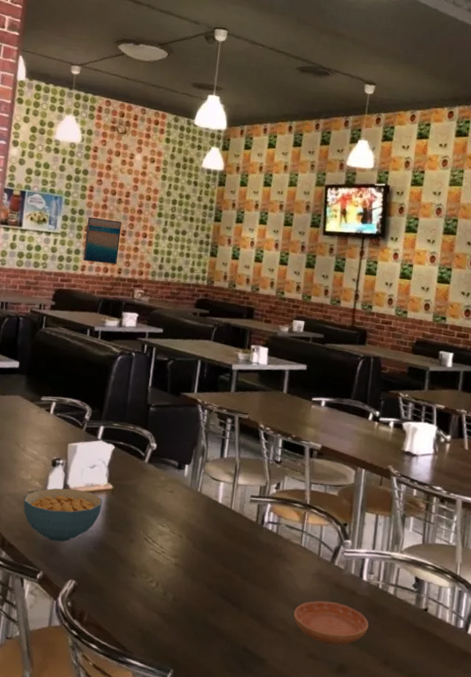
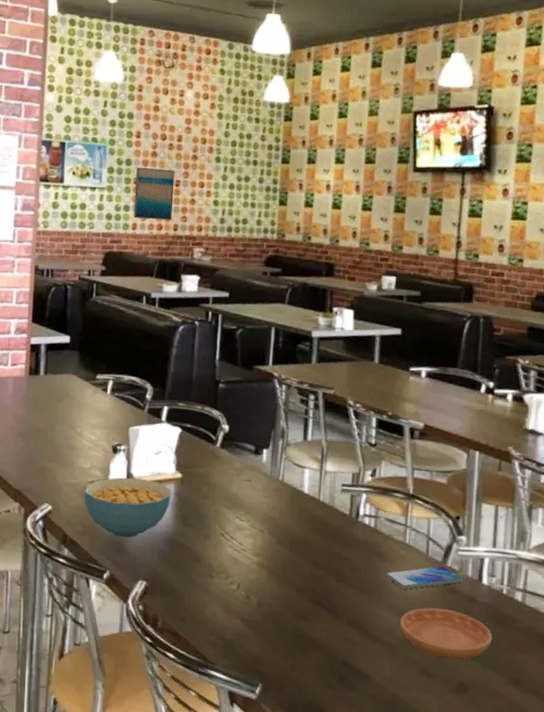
smartphone: none [283,565,347,586] -> present [385,565,463,590]

